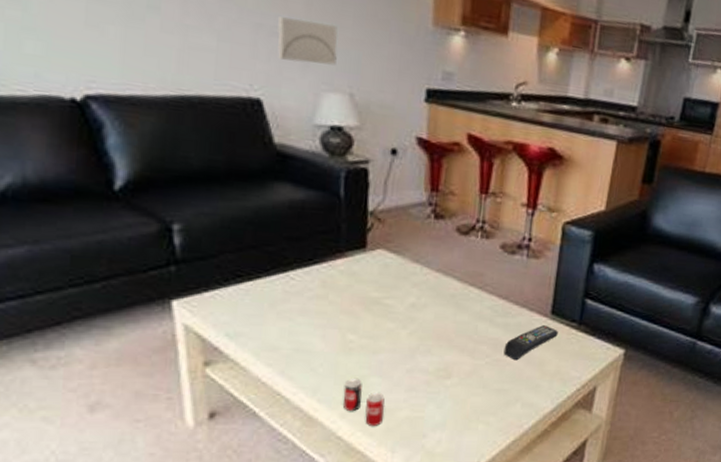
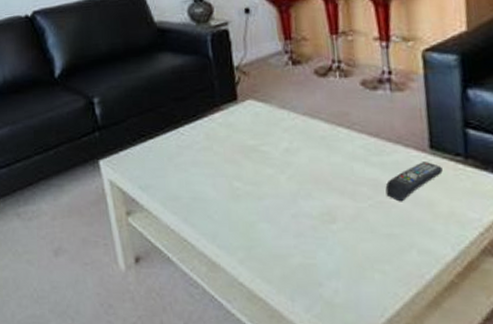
beverage can: present [343,379,385,426] -> none [238,225,278,273]

